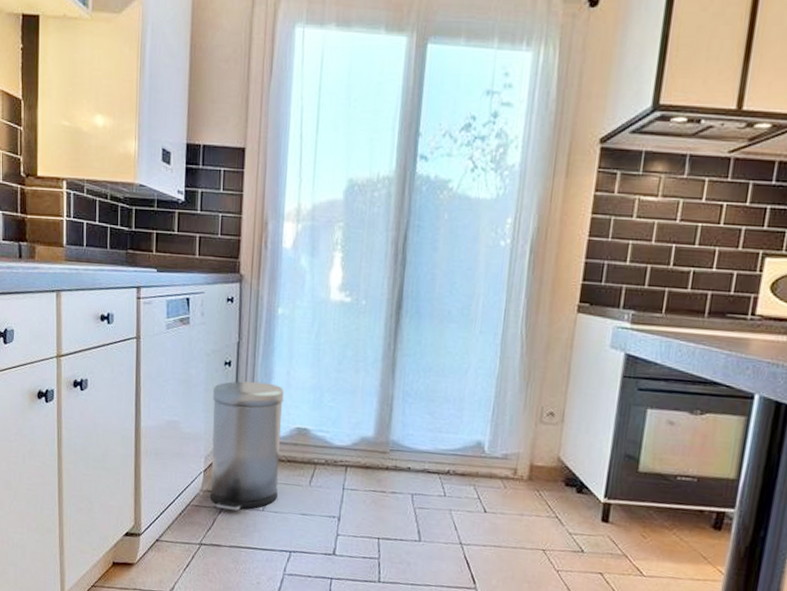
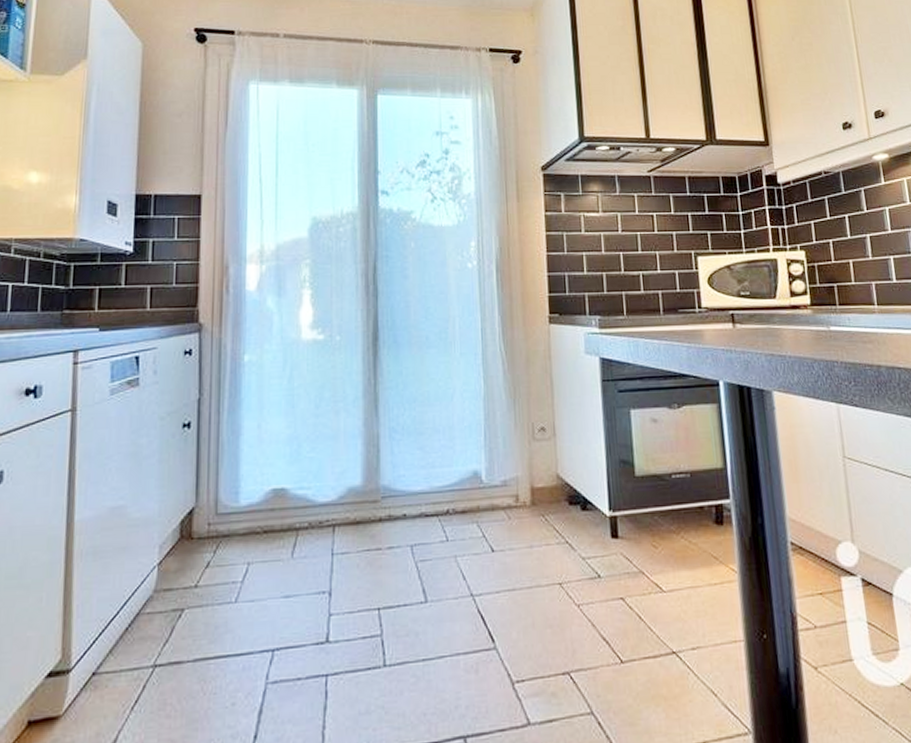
pedal bin: present [210,381,284,511] -> none [166,441,255,611]

